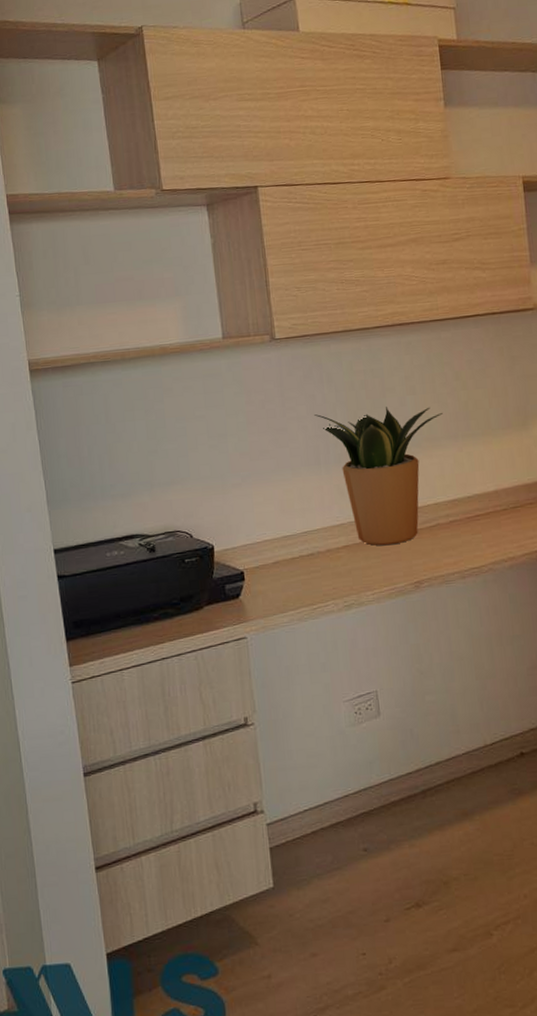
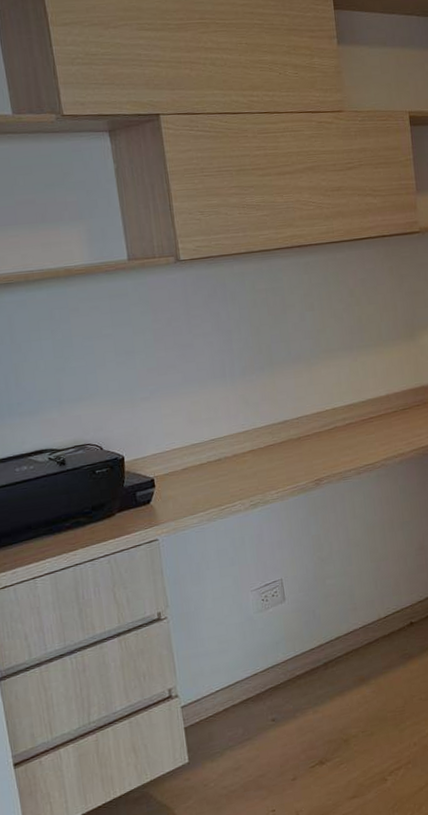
potted plant: present [314,406,443,546] -> none [219,321,339,449]

